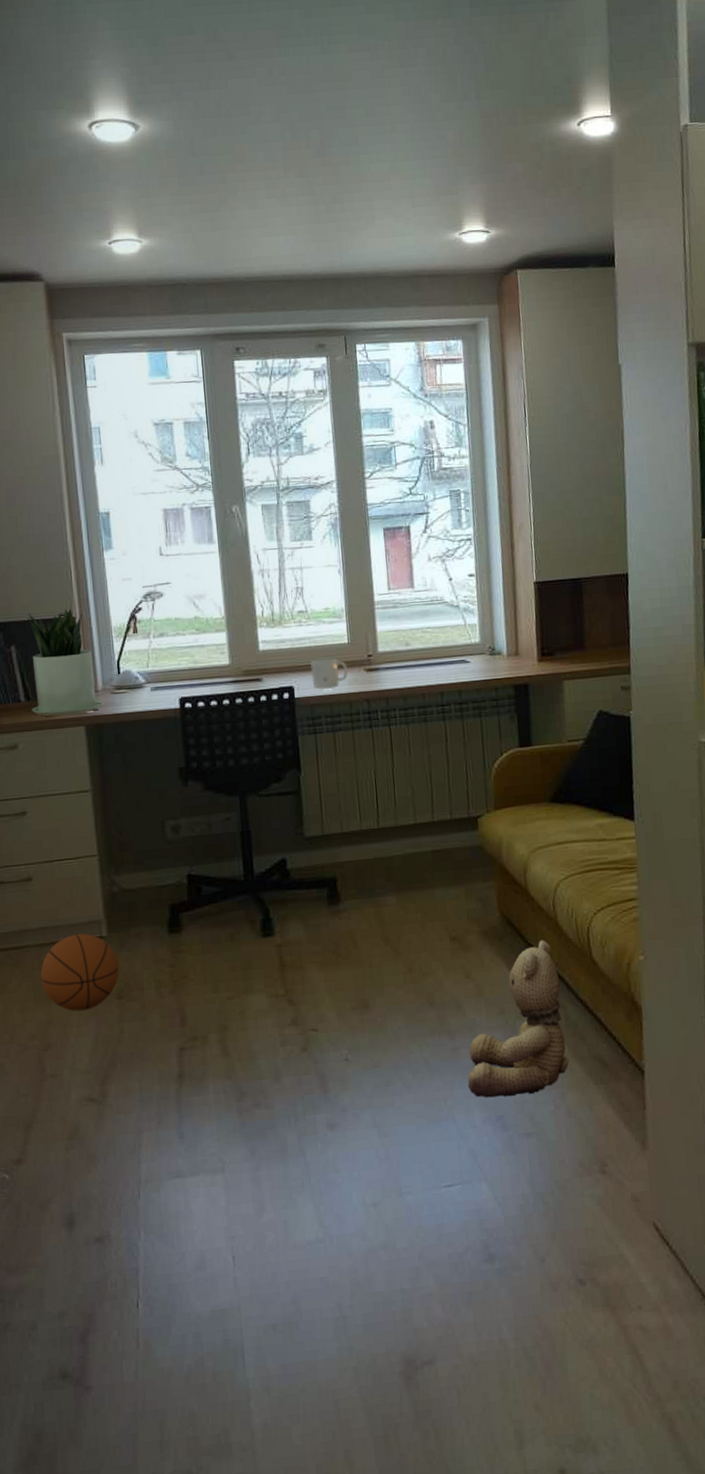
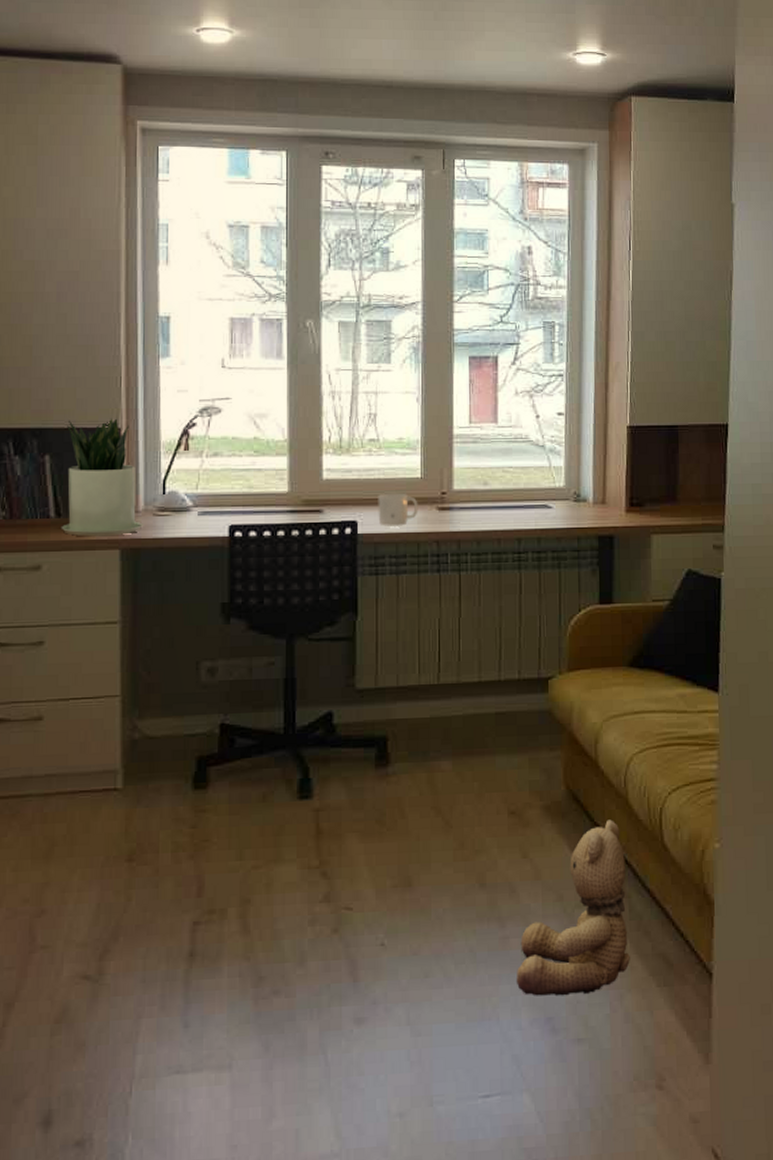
basketball: present [40,933,119,1012] -> none [41,784,132,873]

